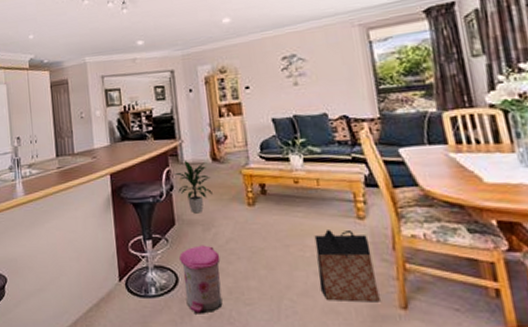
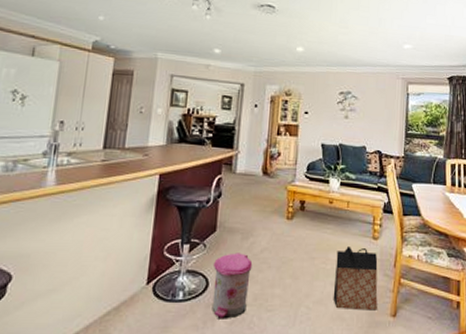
indoor plant: present [173,159,212,214] -> none [224,170,258,222]

